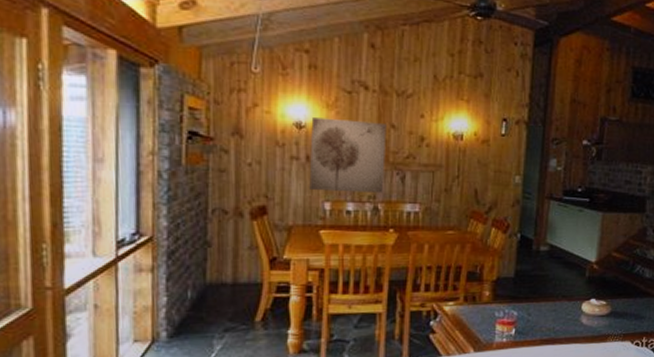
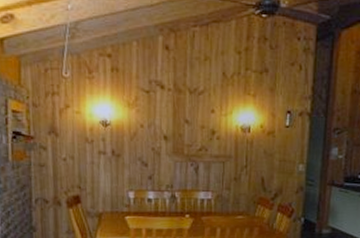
wall art: present [309,118,387,194] -> none [115,116,181,183]

